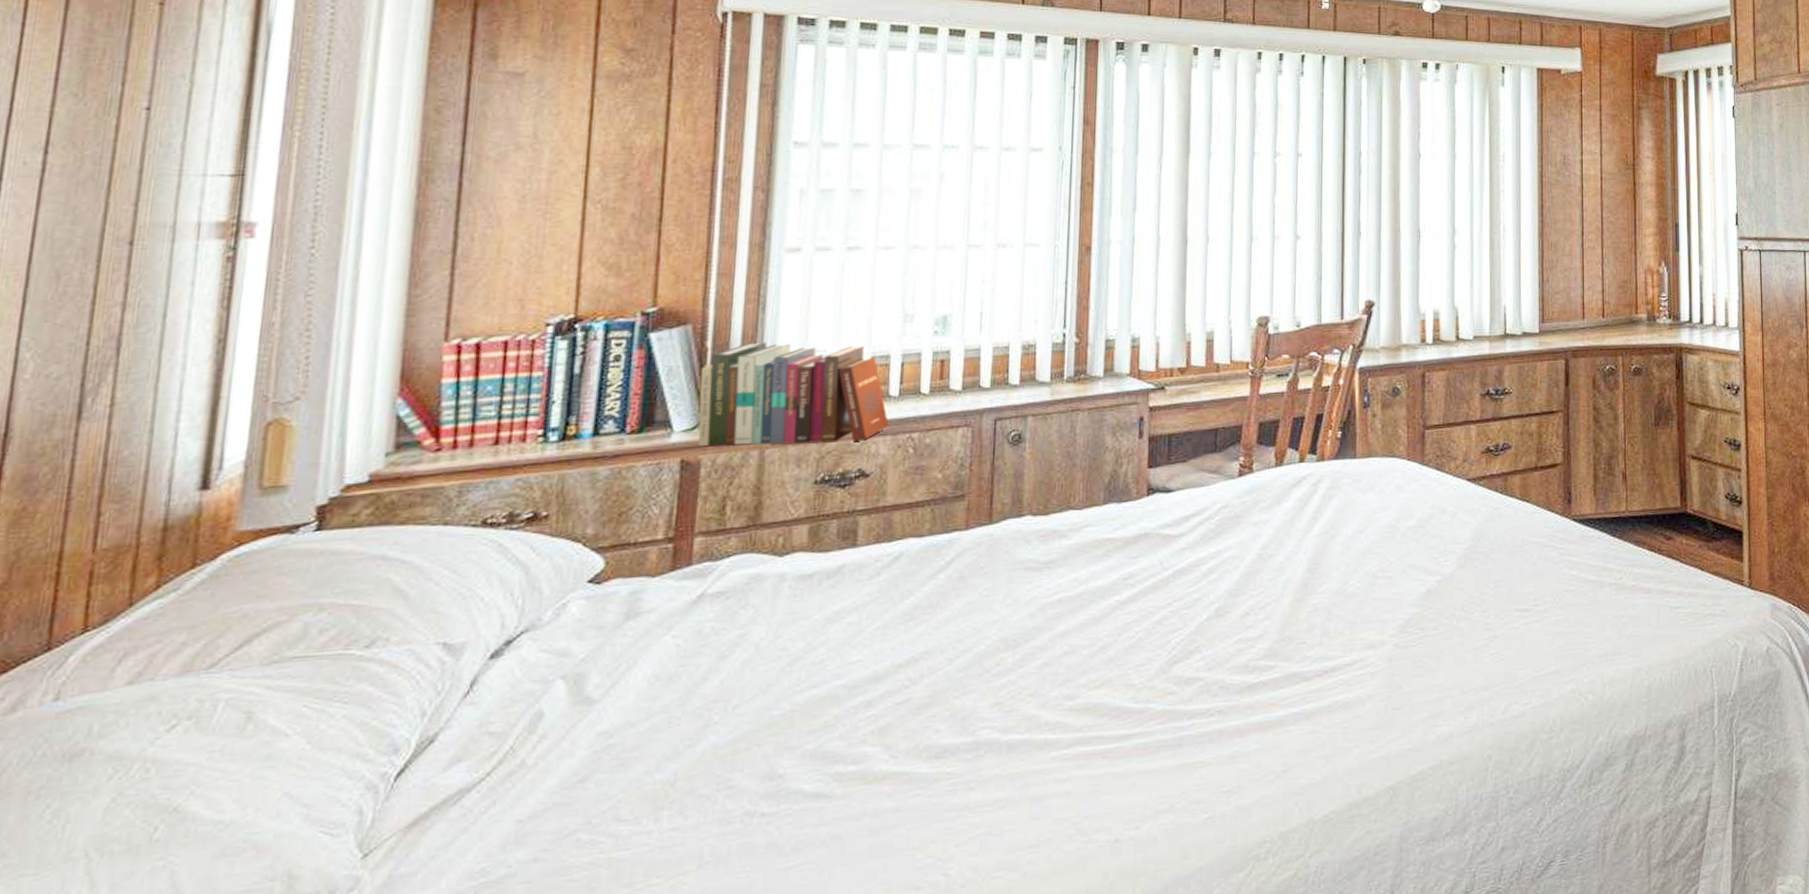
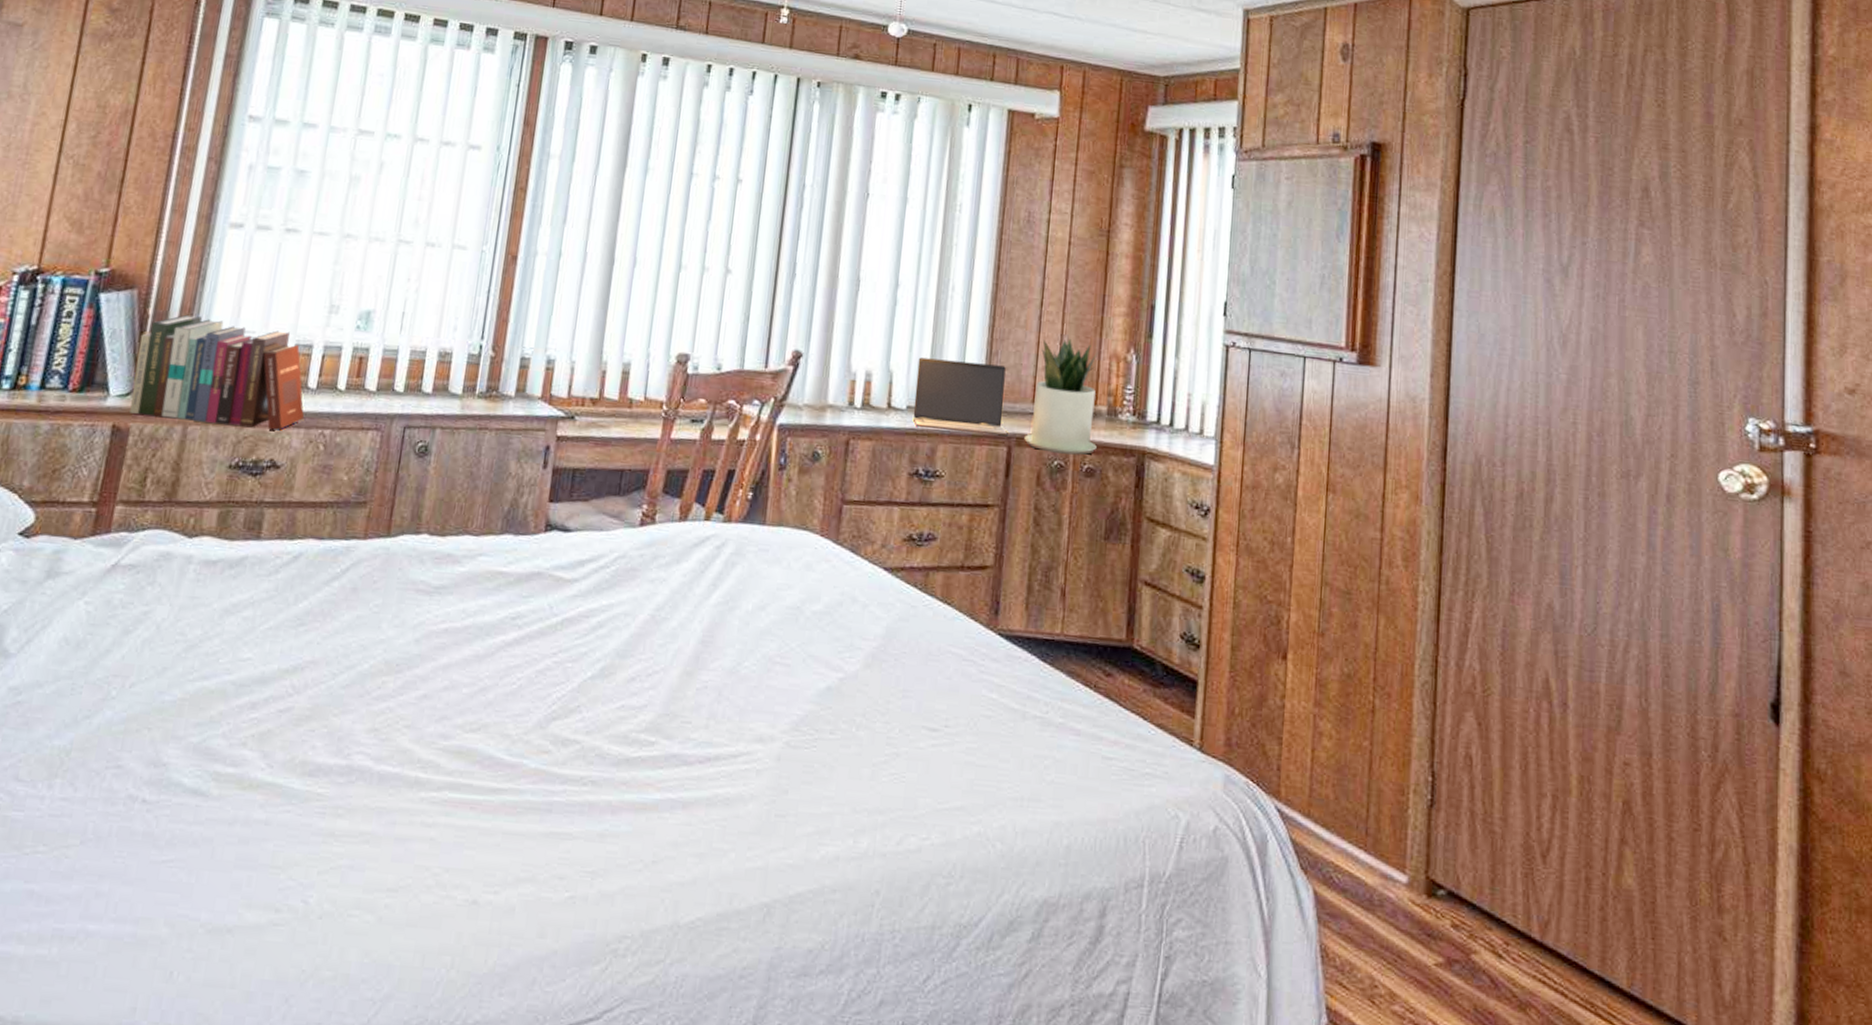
laptop: none [1479,291,1564,354] -> present [913,357,1008,437]
planter: none [1579,261,1641,359] -> present [1024,339,1099,455]

